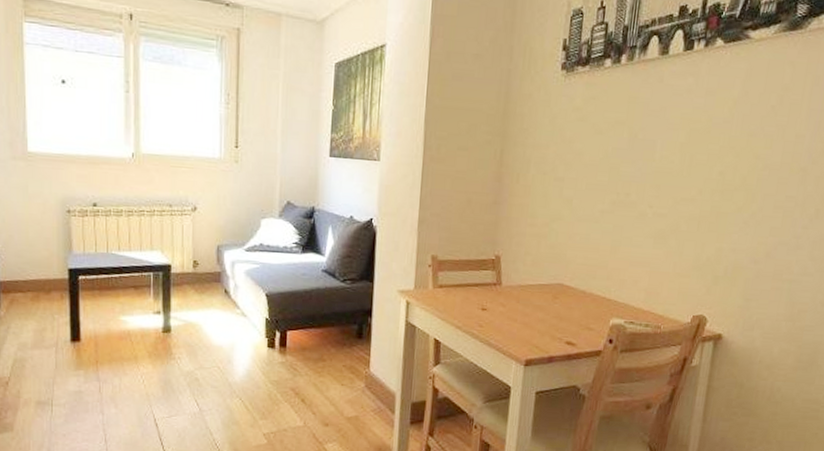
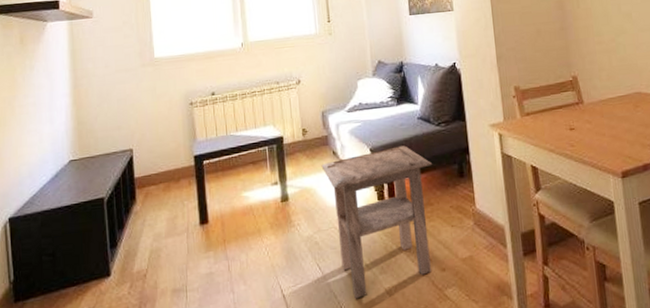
side table: none [210,296,332,439] -> present [321,145,433,299]

